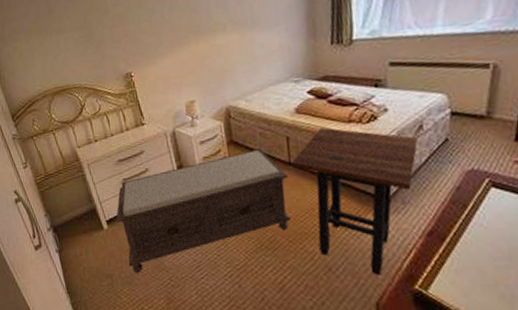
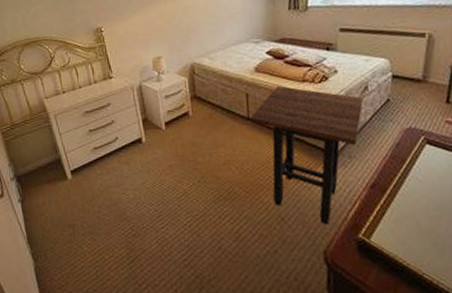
bench: present [116,149,292,274] -> none [80,104,249,223]

